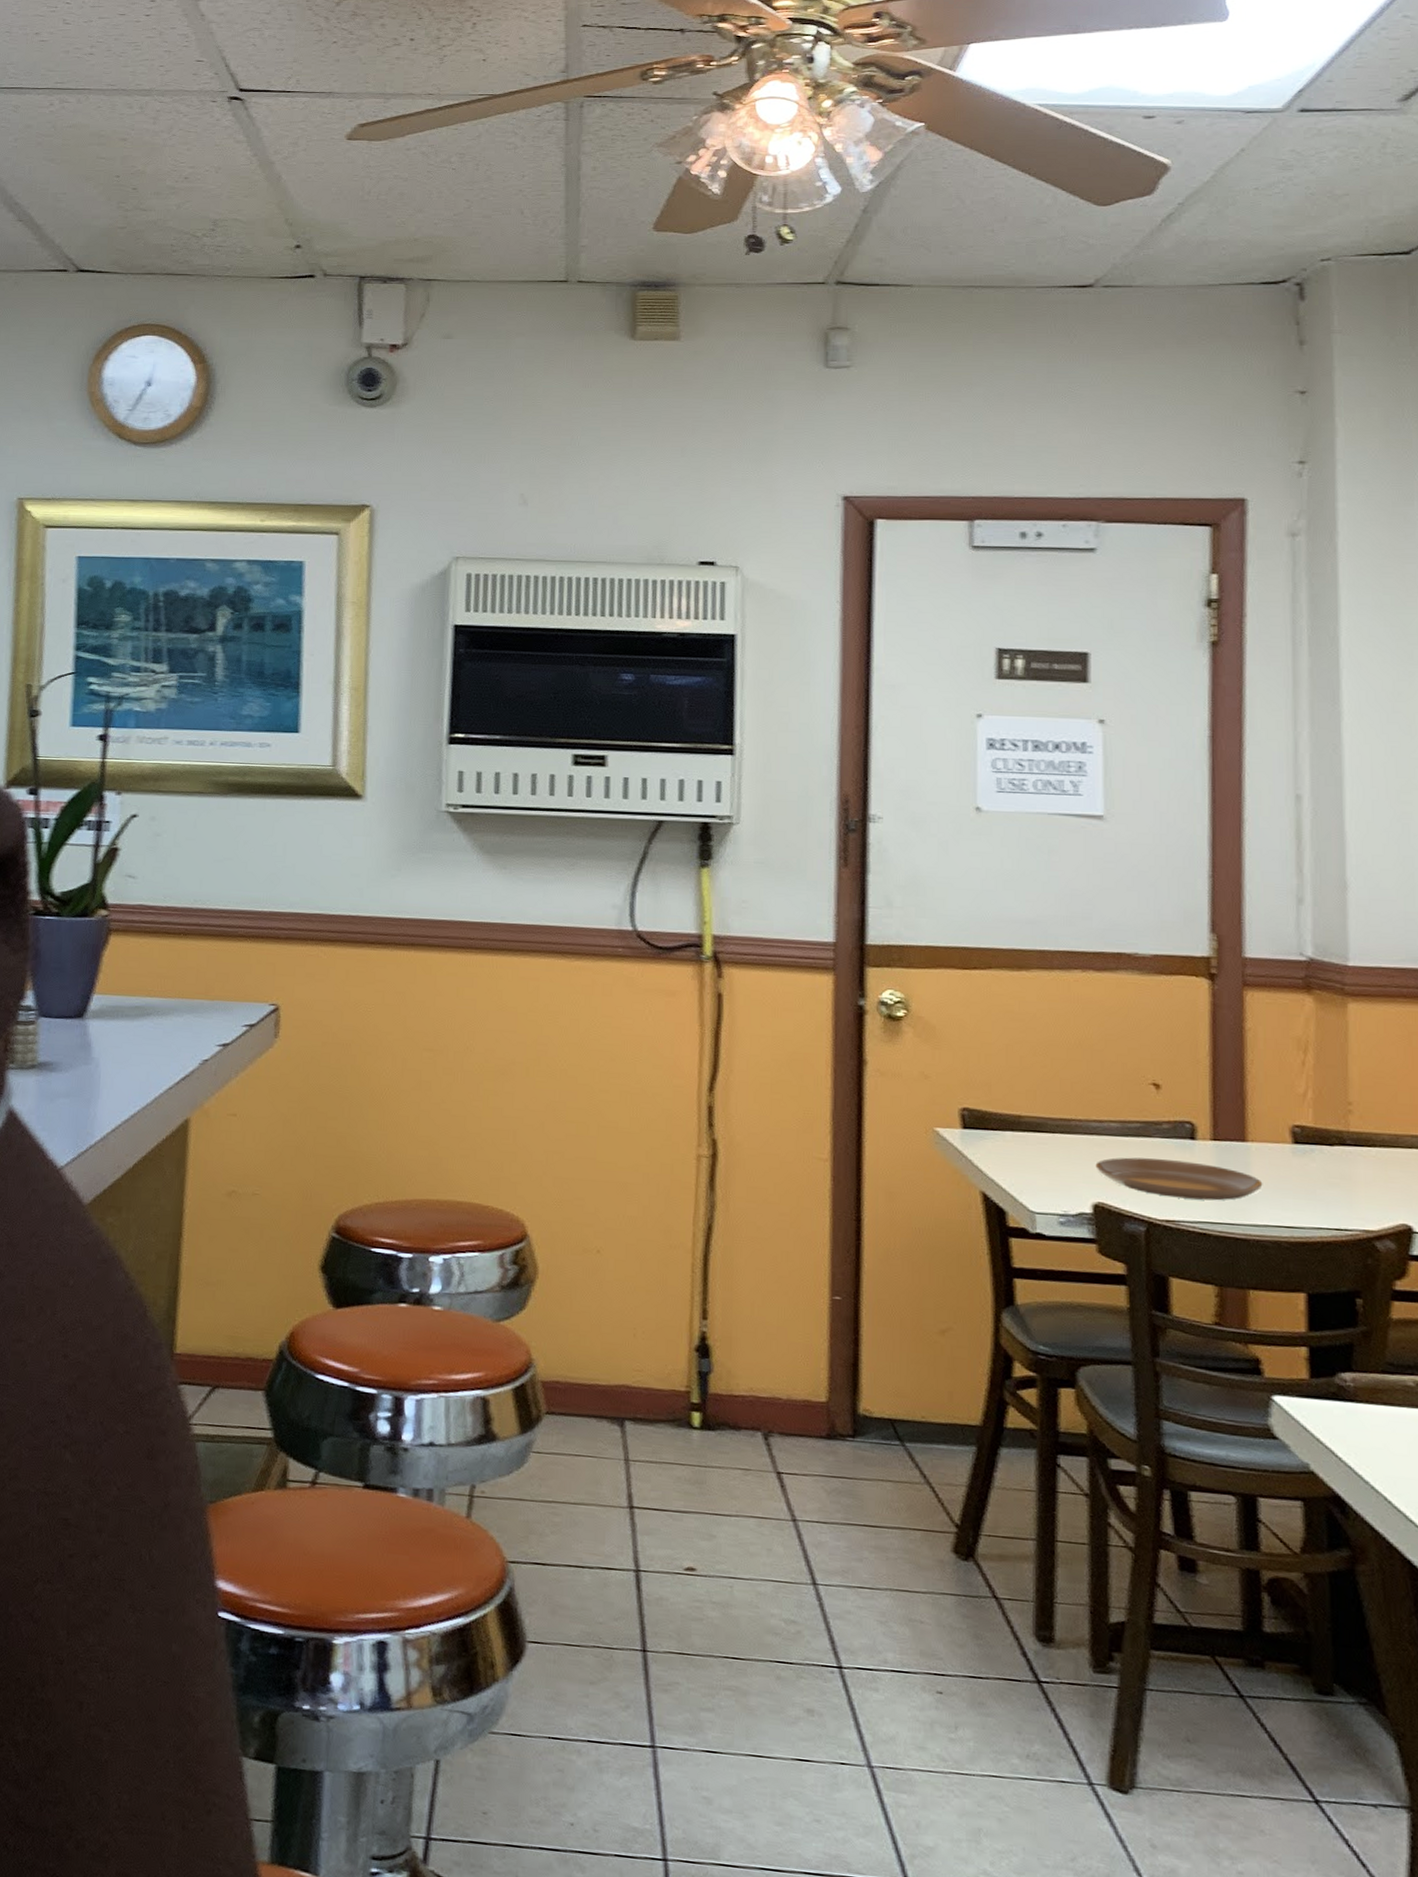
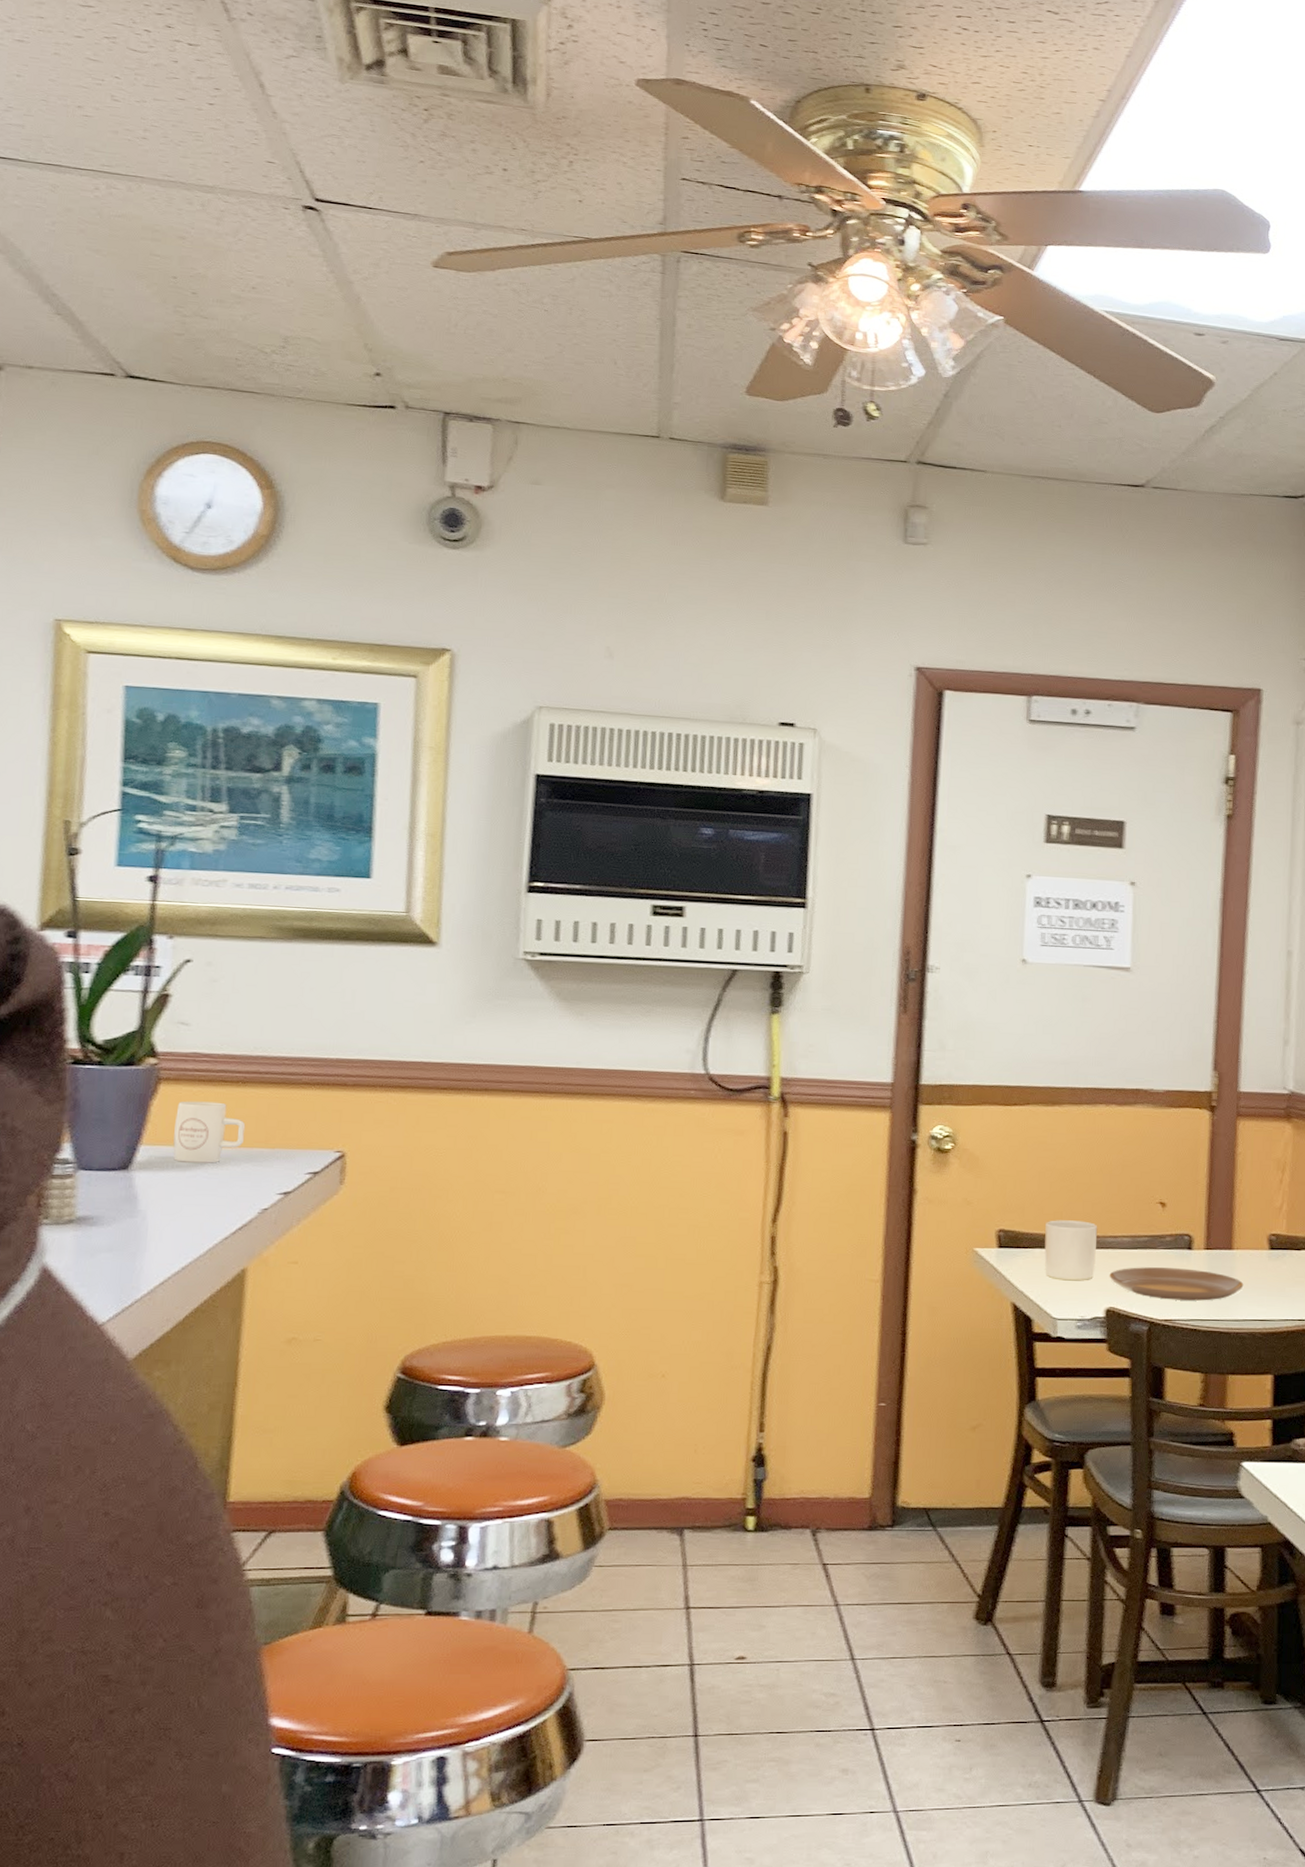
mug: none [122,951,187,1014] -> present [173,1101,246,1164]
mug: none [1015,1099,1079,1171] -> present [1044,1220,1098,1281]

